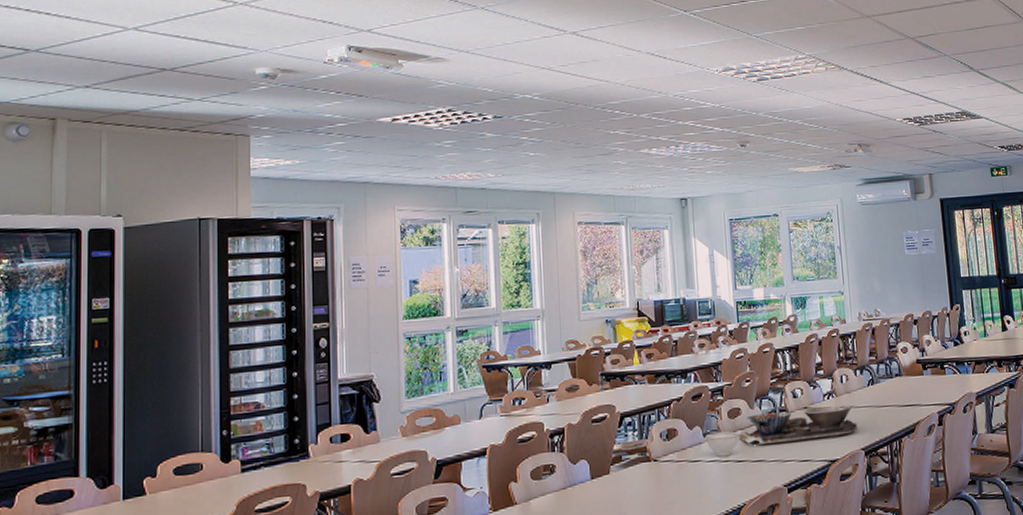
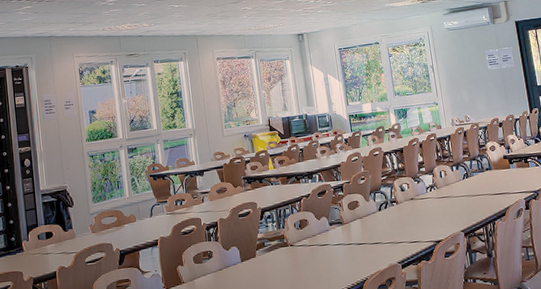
bowl: present [705,431,740,457] -> none [331,220,359,241]
food tray: present [738,391,857,446] -> none [358,186,457,231]

